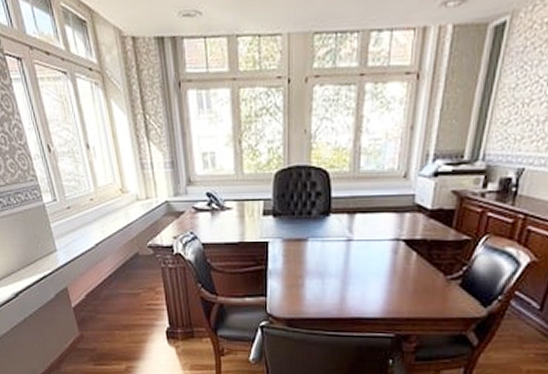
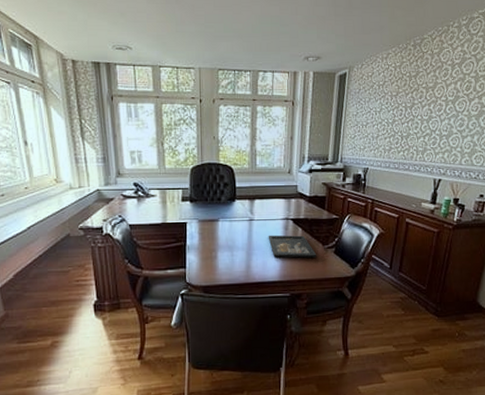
picture frame: none [370,260,435,291] -> present [268,235,317,258]

